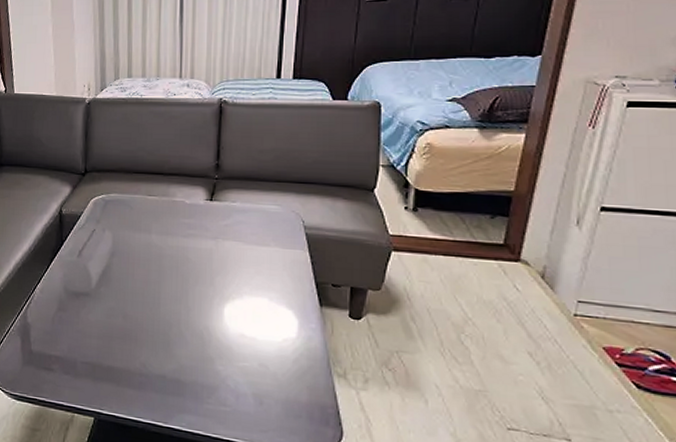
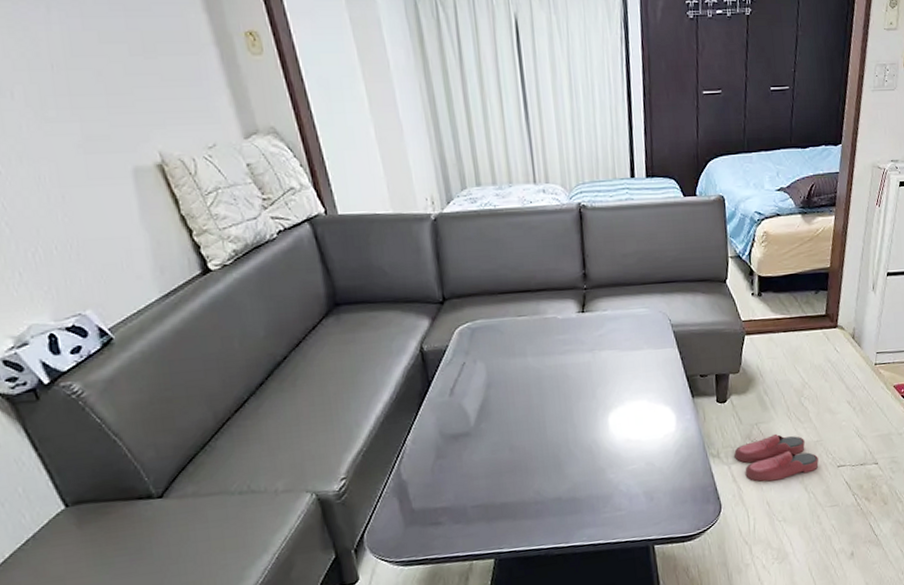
slippers: none [365,368,479,426] -> present [734,433,819,482]

